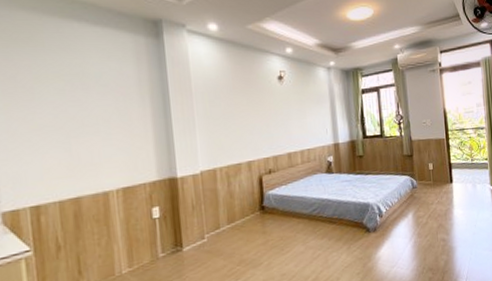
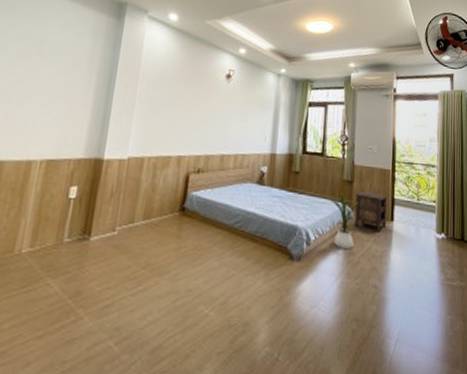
house plant: none [394,166,421,214] -> present [330,192,358,248]
nightstand: none [417,161,447,195] -> present [354,191,388,233]

